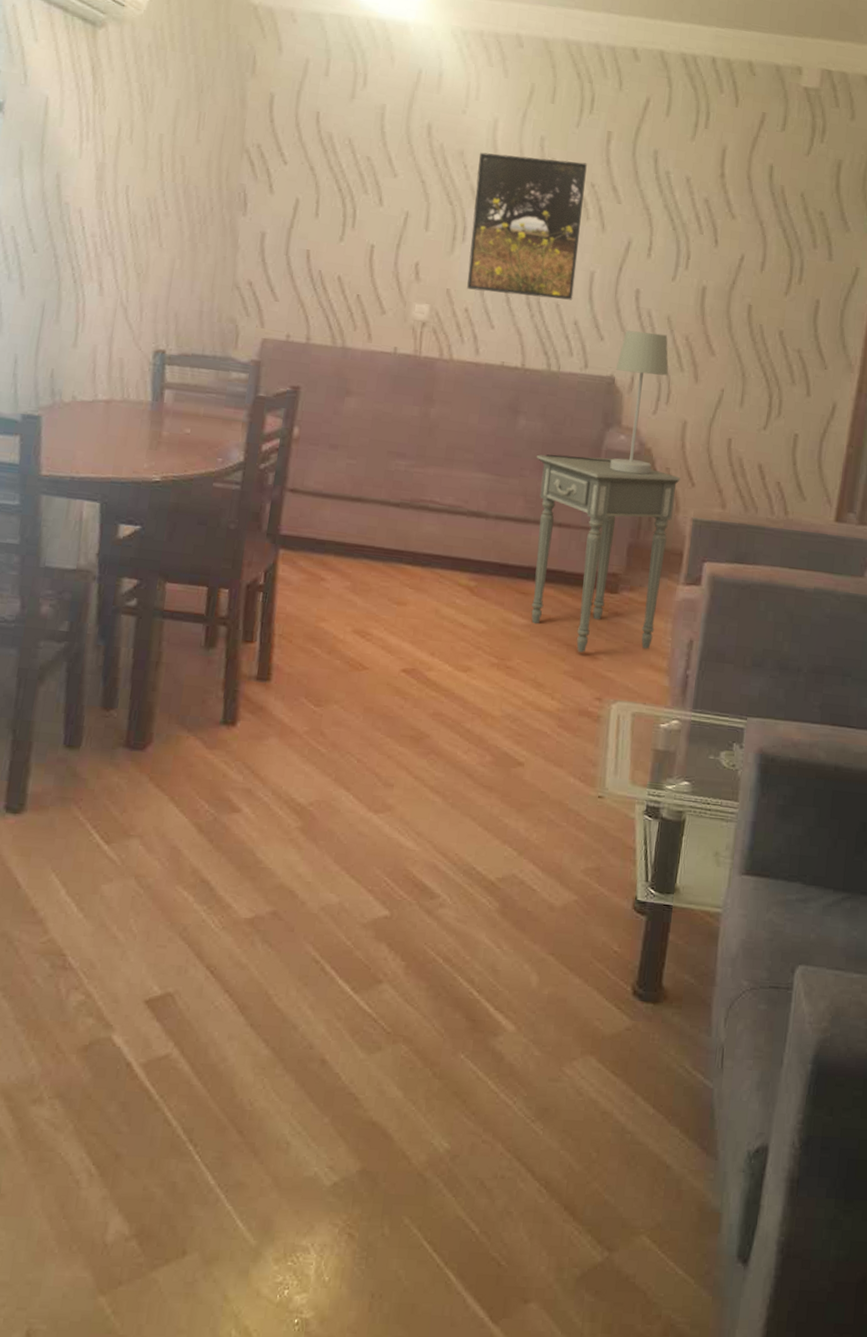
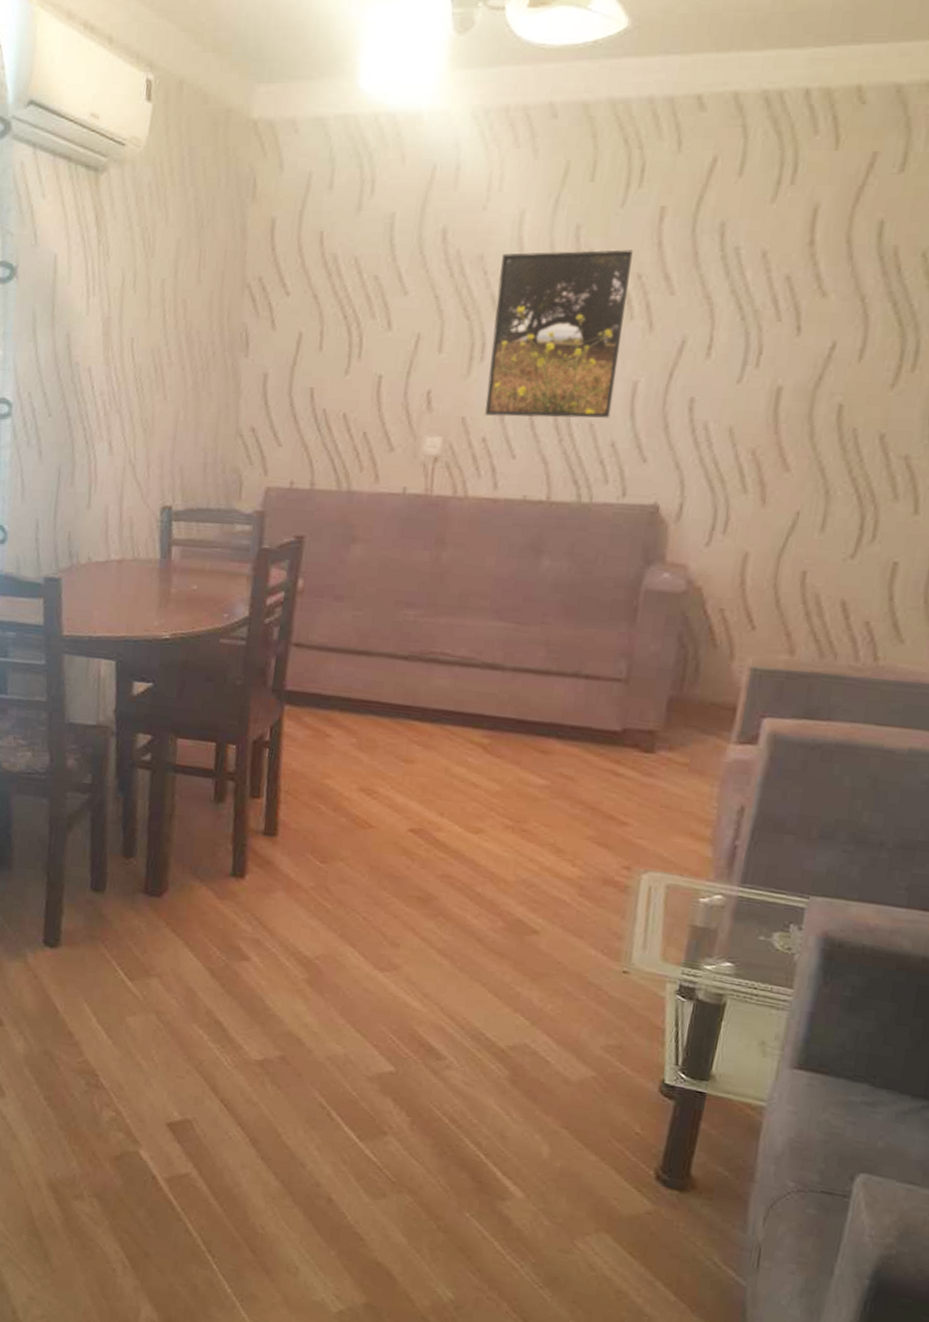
side table: present [531,454,681,653] -> none [551,598,738,817]
table lamp: present [545,330,669,475] -> none [572,448,729,618]

